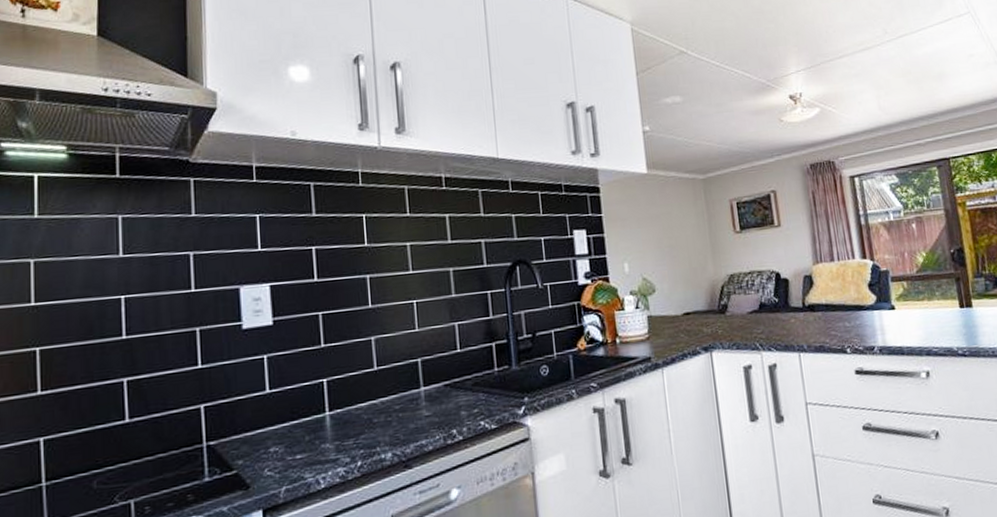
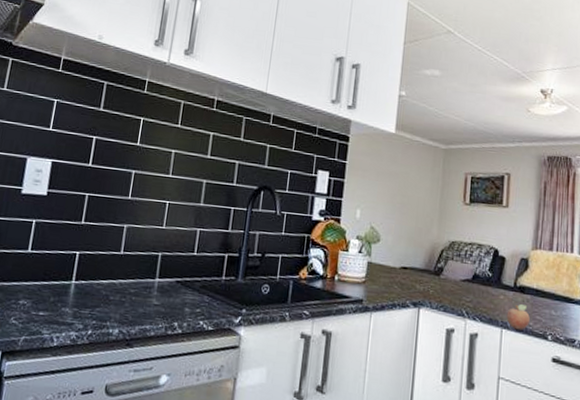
fruit: none [801,323,826,351] -> present [506,304,530,330]

